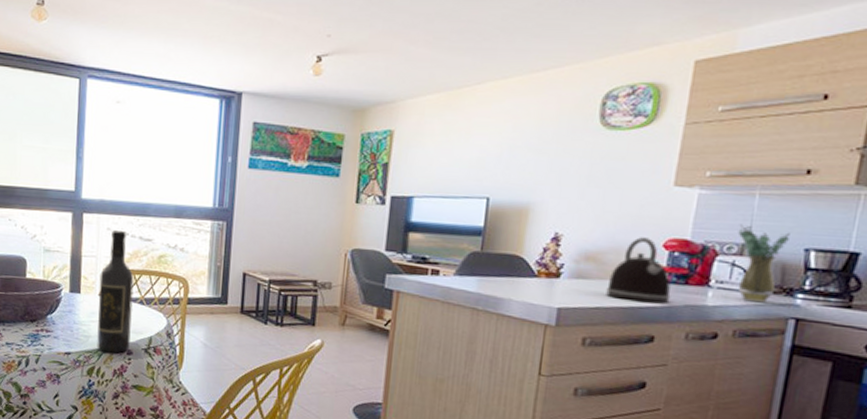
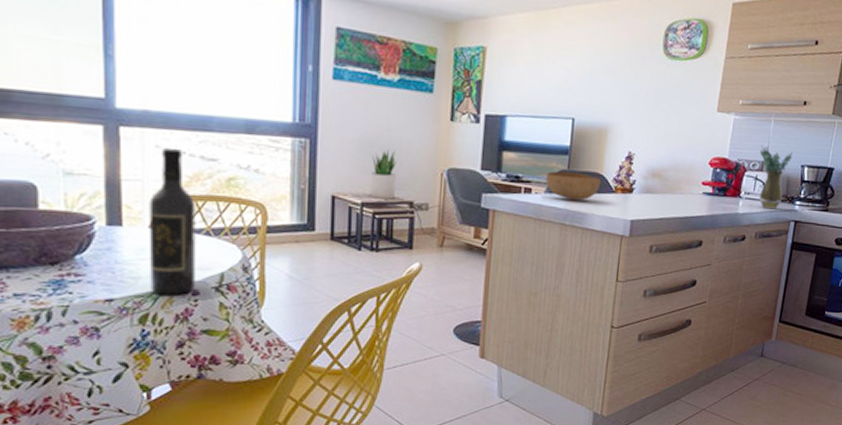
planter: none [276,230,302,279] -> present [369,149,397,201]
bowl: none [455,252,521,285] -> present [545,171,602,201]
kettle: present [606,237,671,304] -> none [667,156,714,214]

